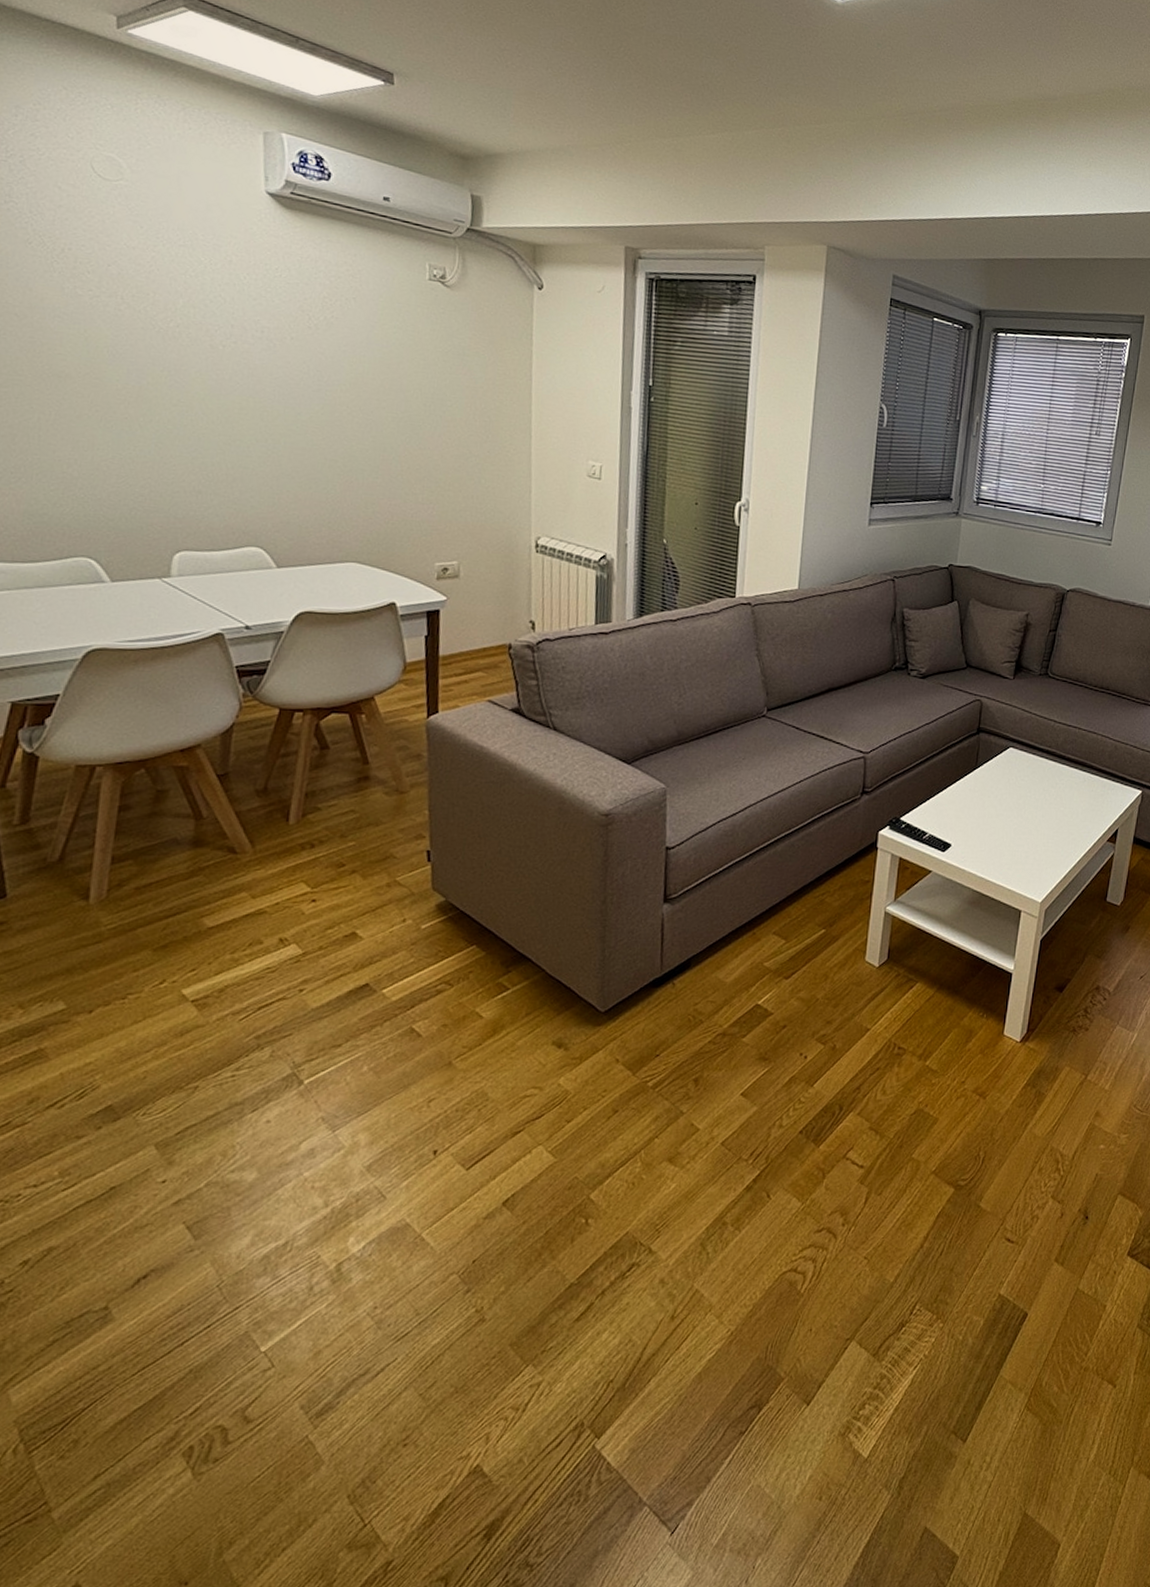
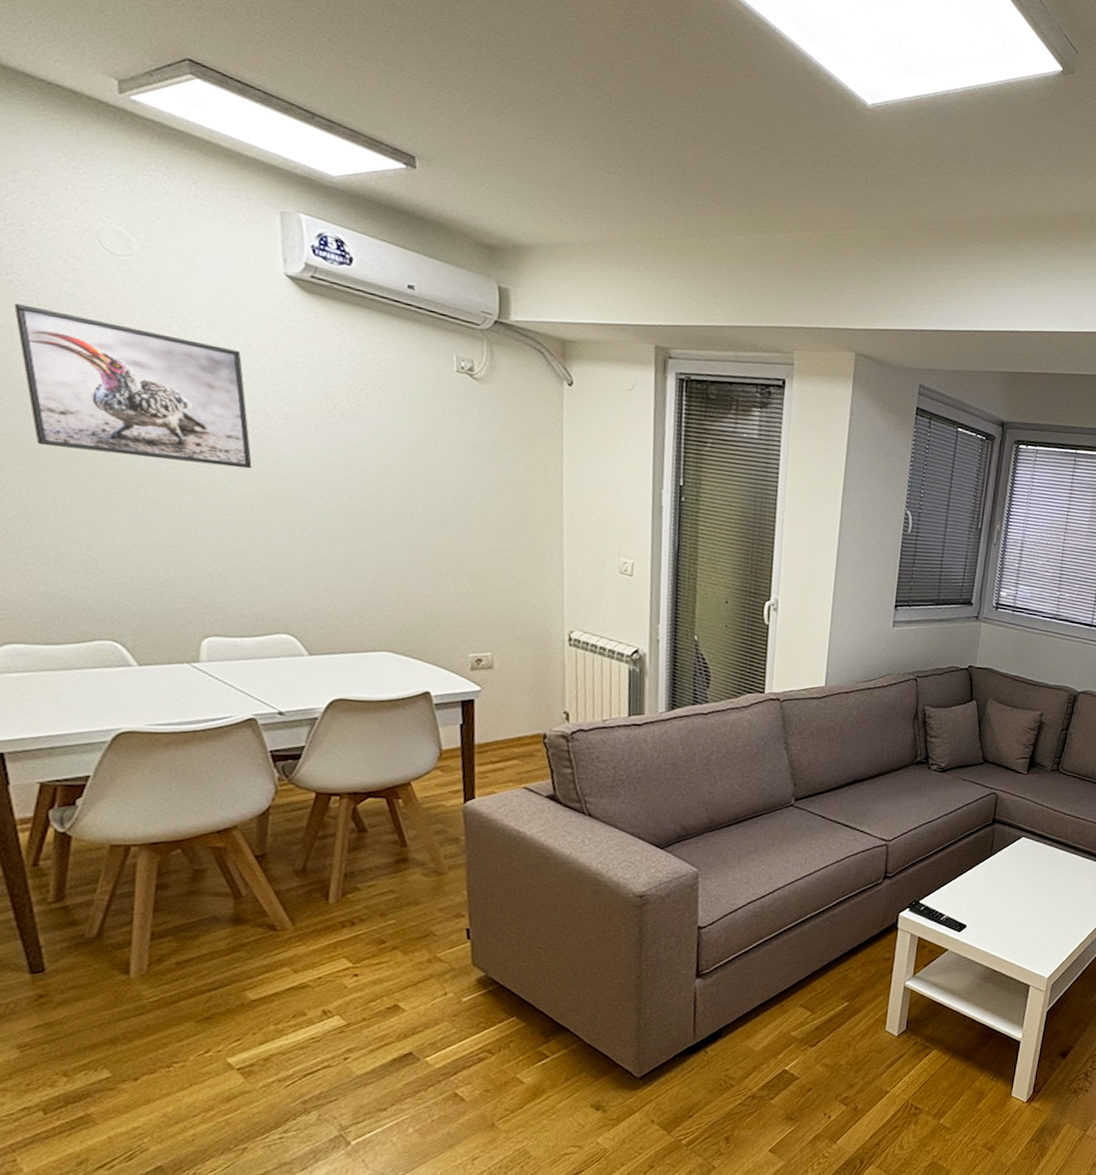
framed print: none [10,230,229,383] -> present [14,303,252,469]

